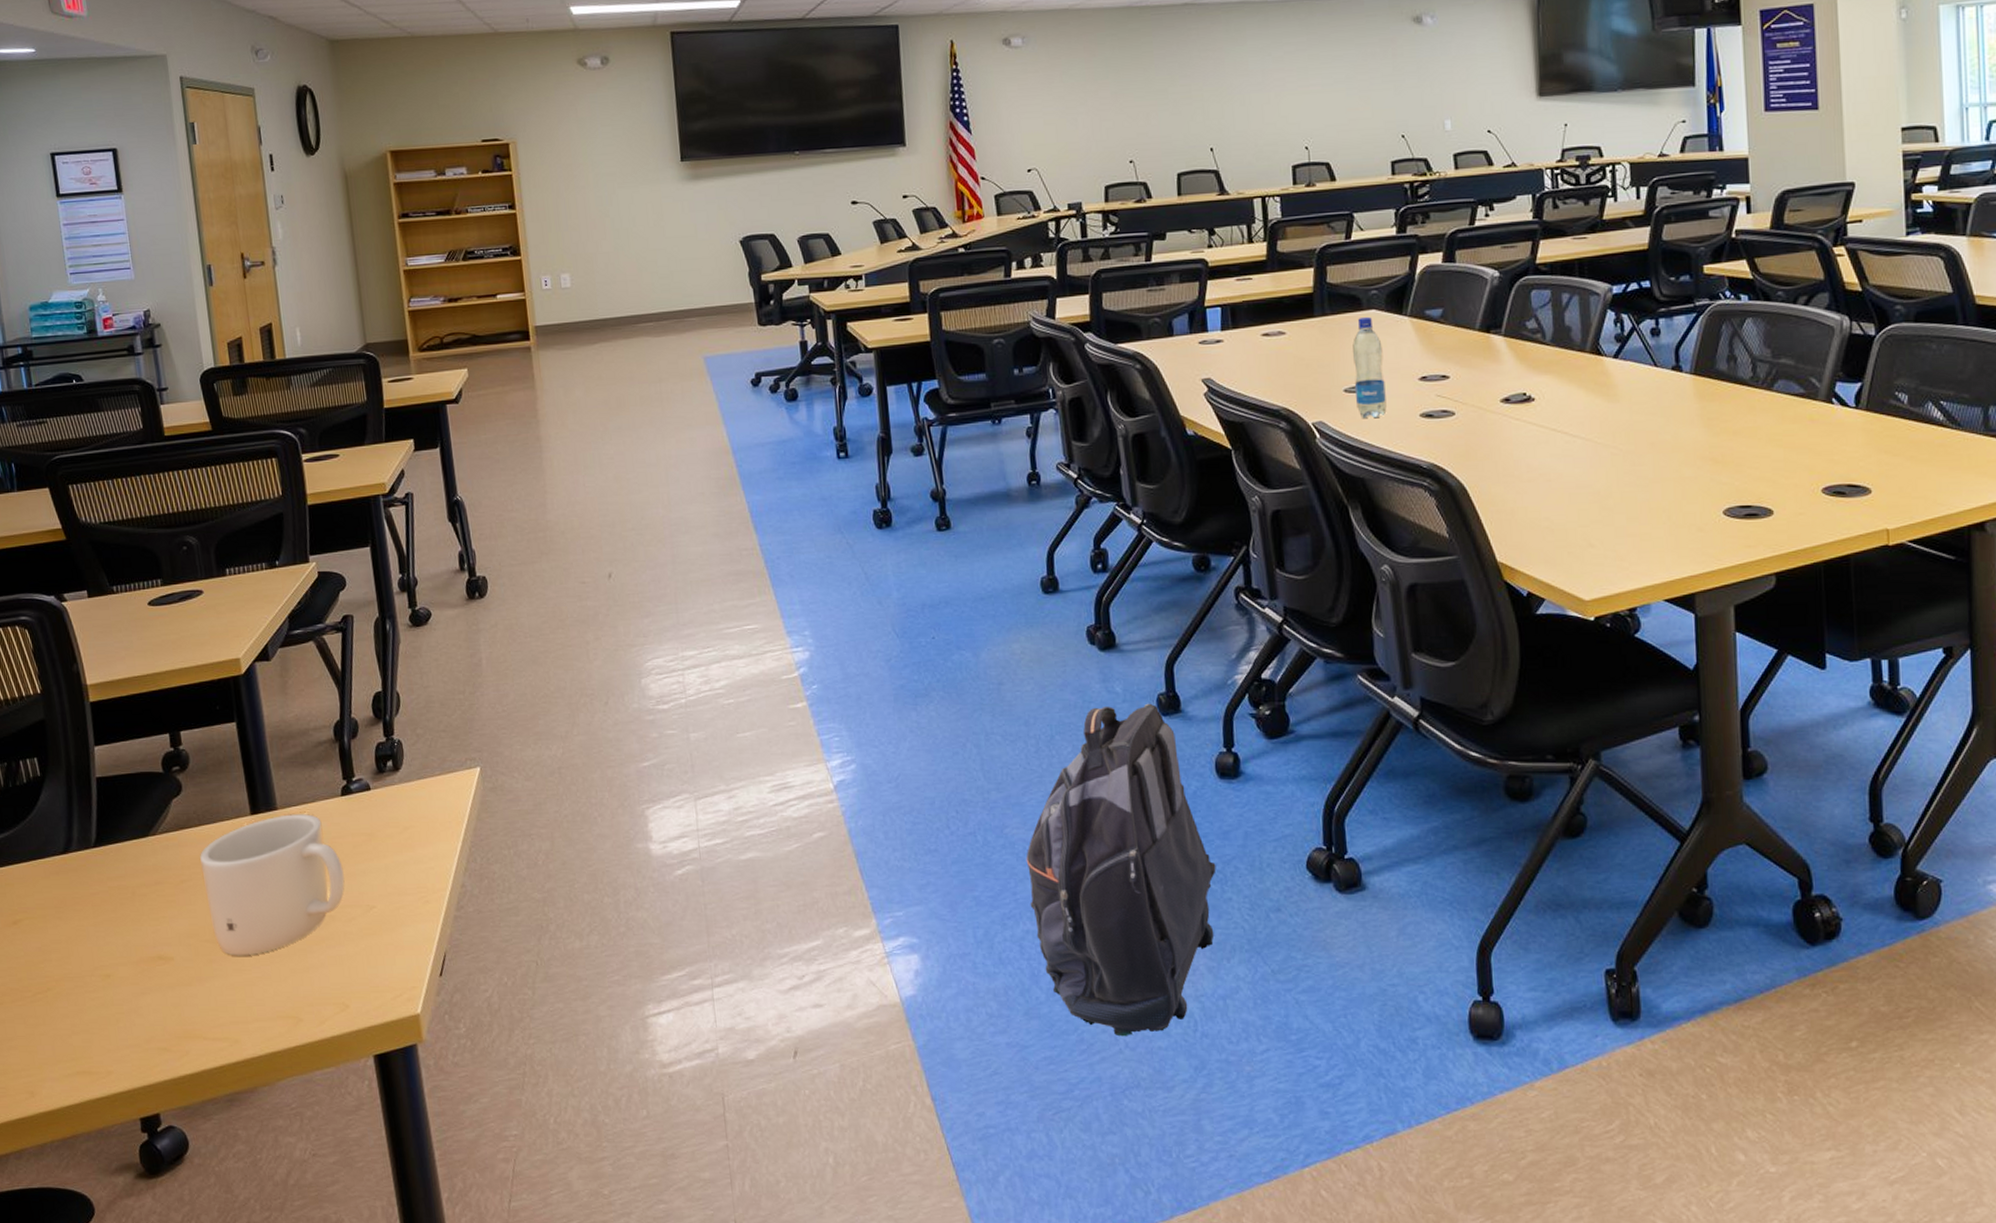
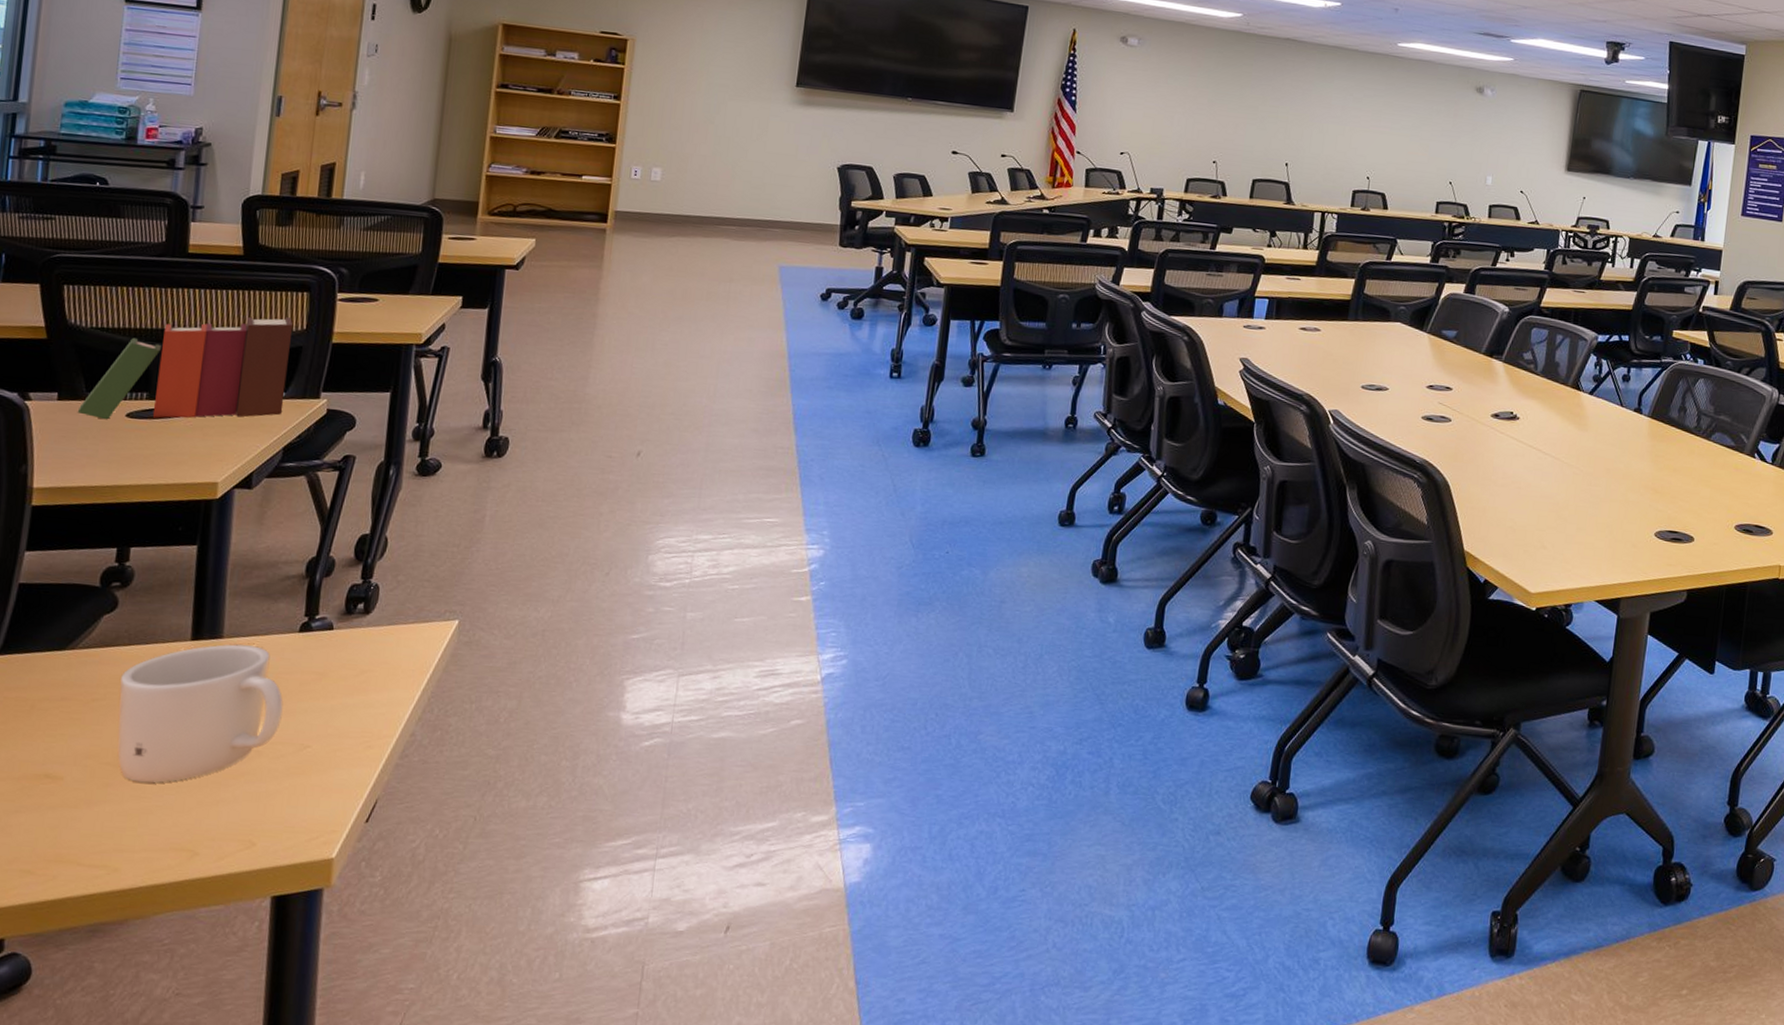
books: none [106,484,279,611] -> present [77,316,294,420]
backpack: present [1026,703,1216,1037] -> none [989,633,1170,937]
bottle: present [1352,317,1387,419] -> none [1369,327,1401,415]

